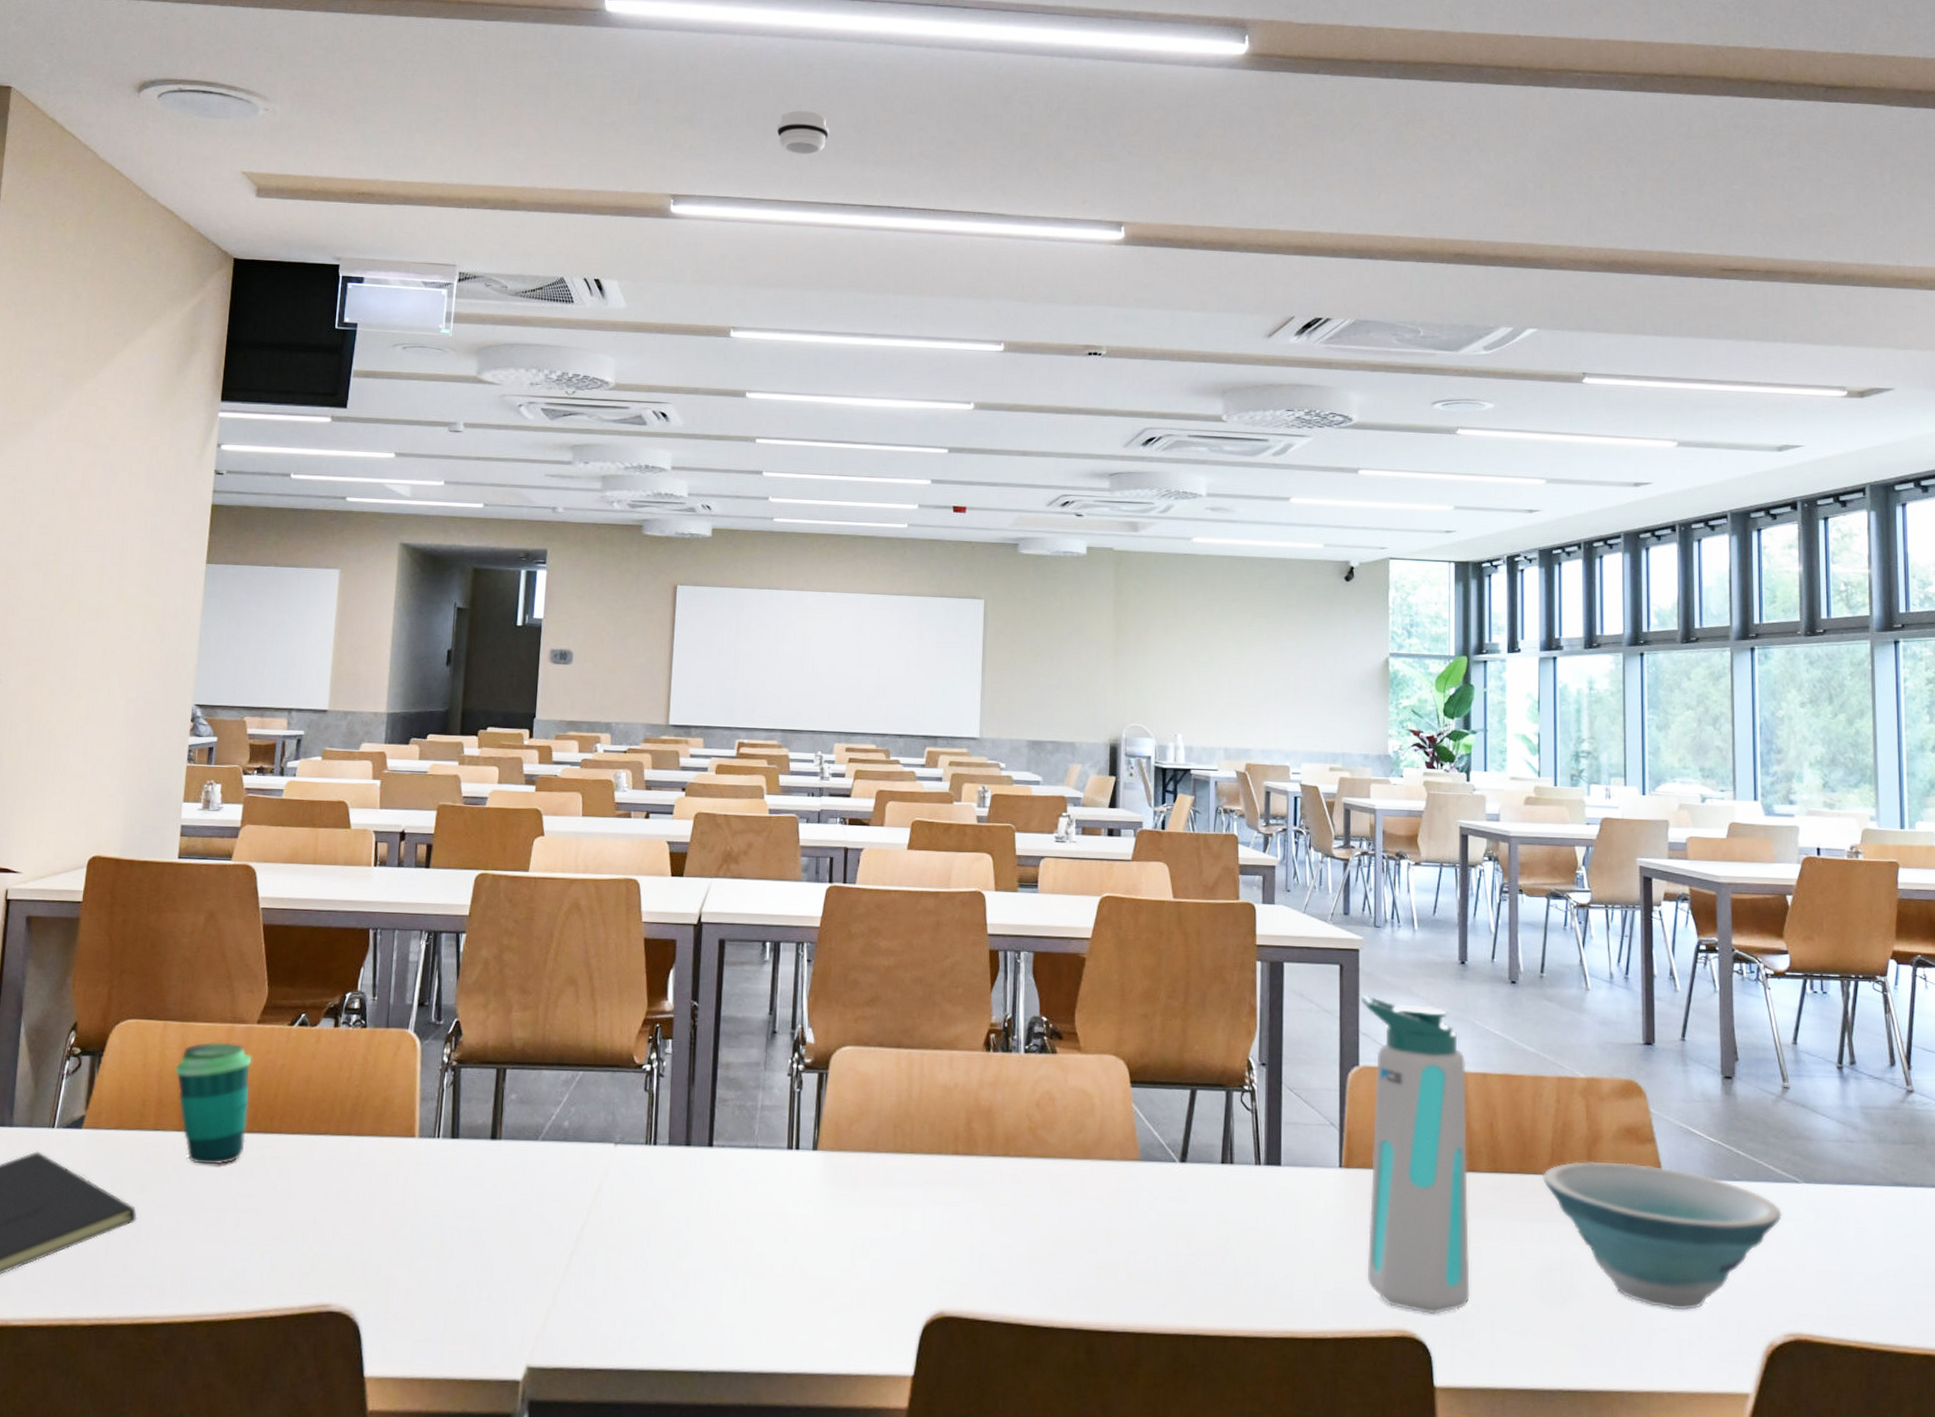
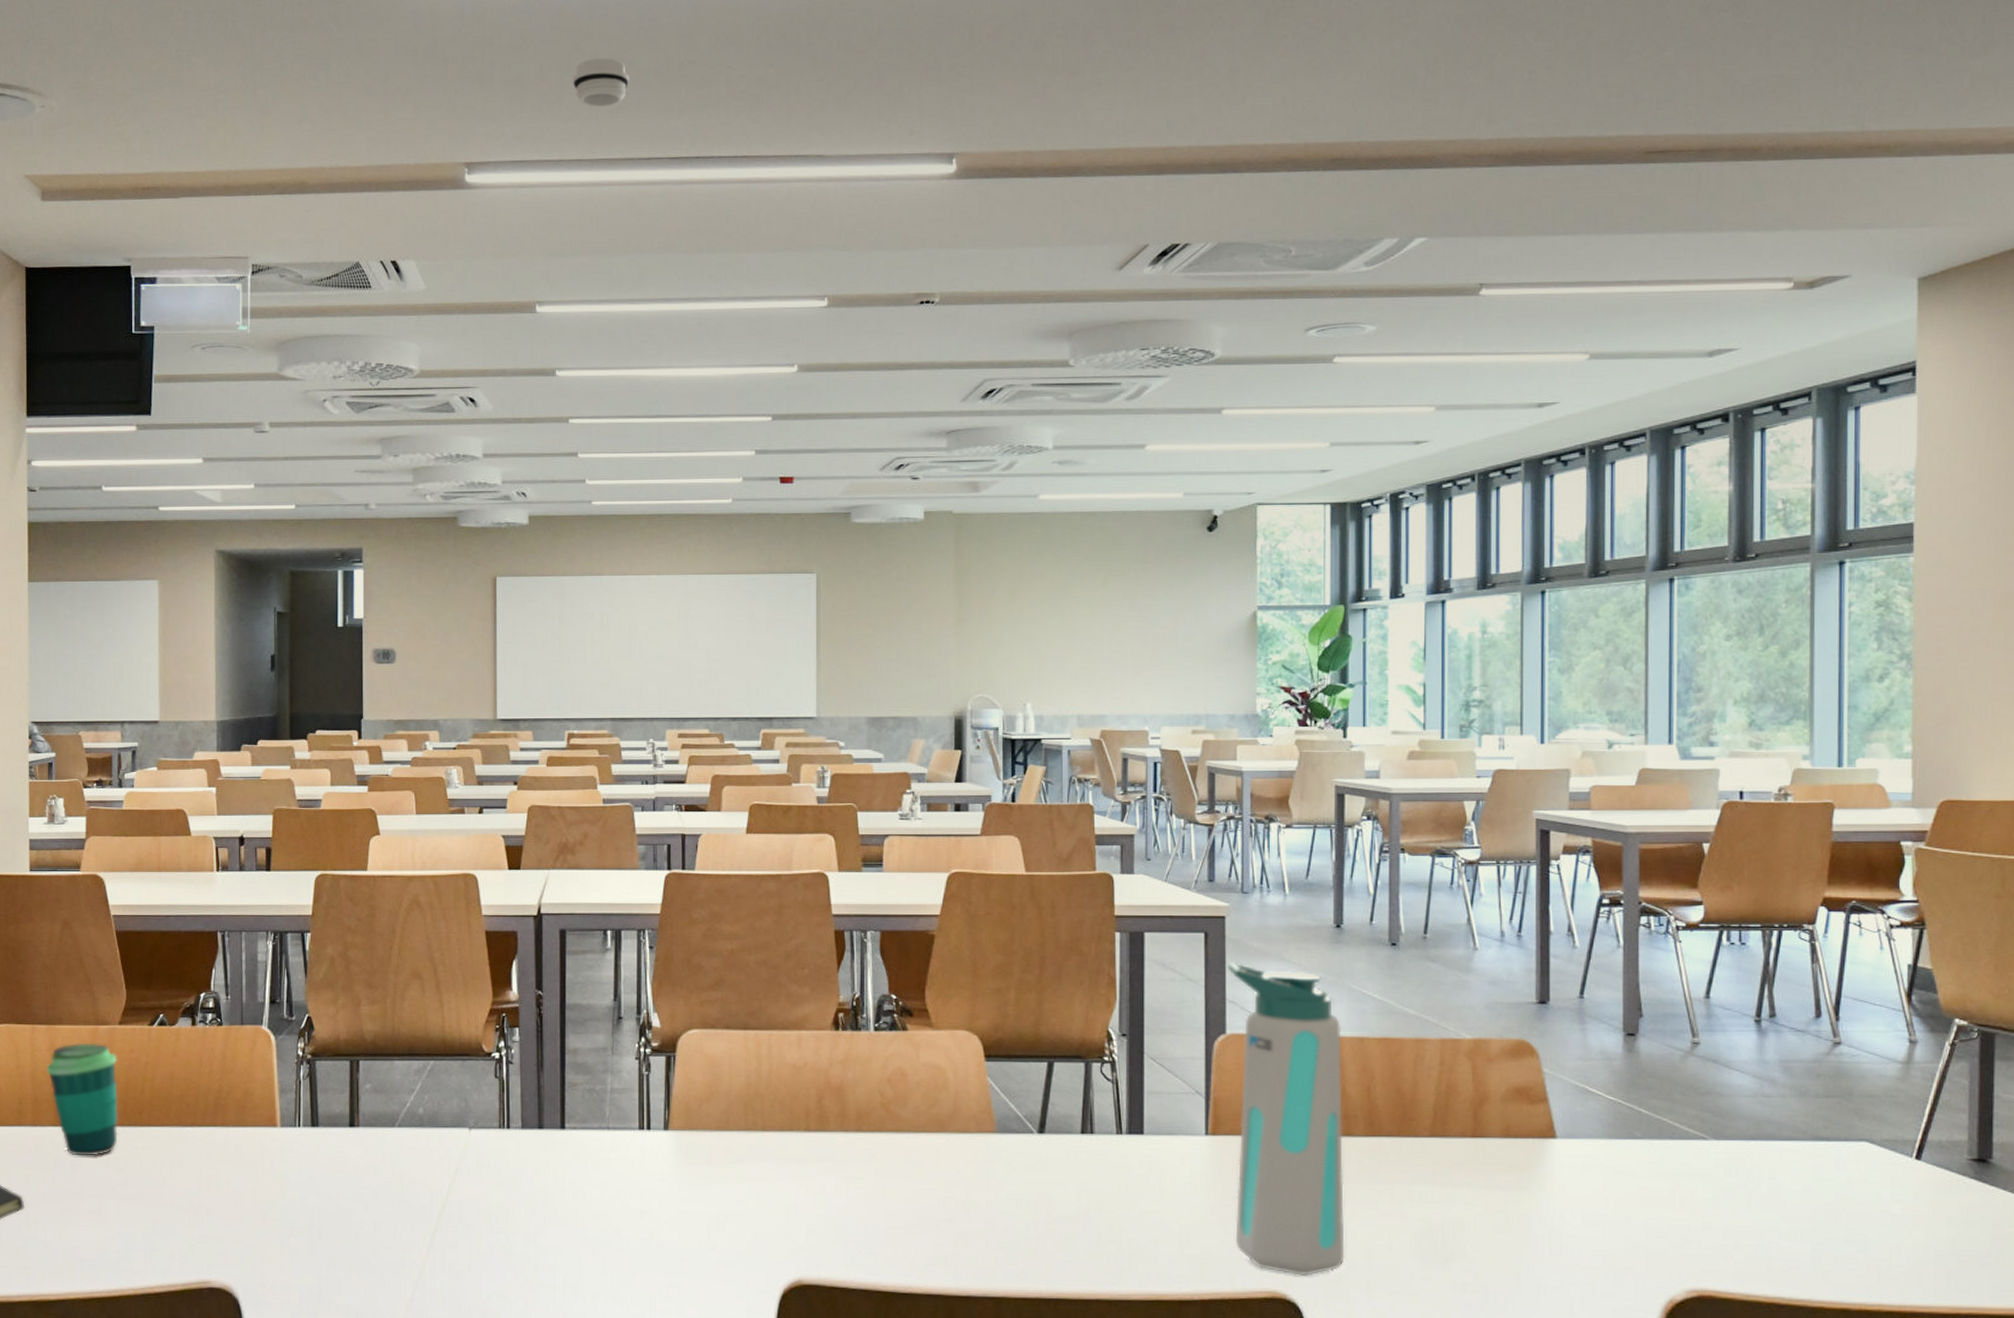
bowl: present [1542,1161,1782,1311] -> none [1423,1122,1687,1269]

